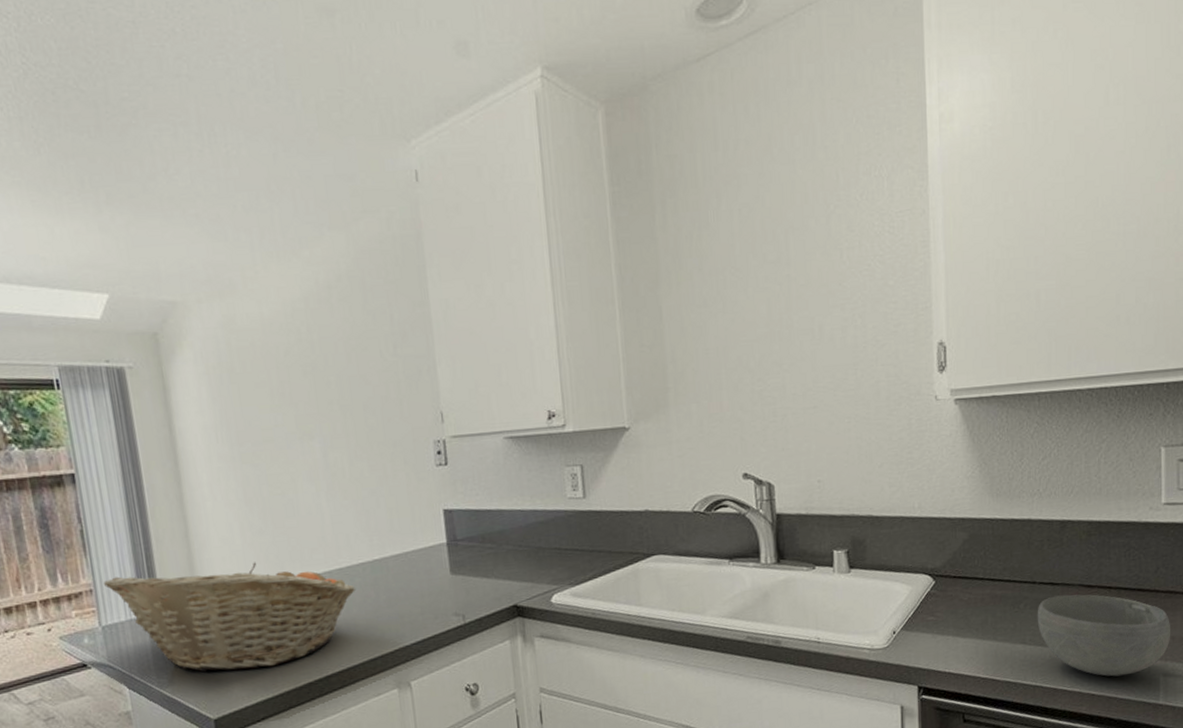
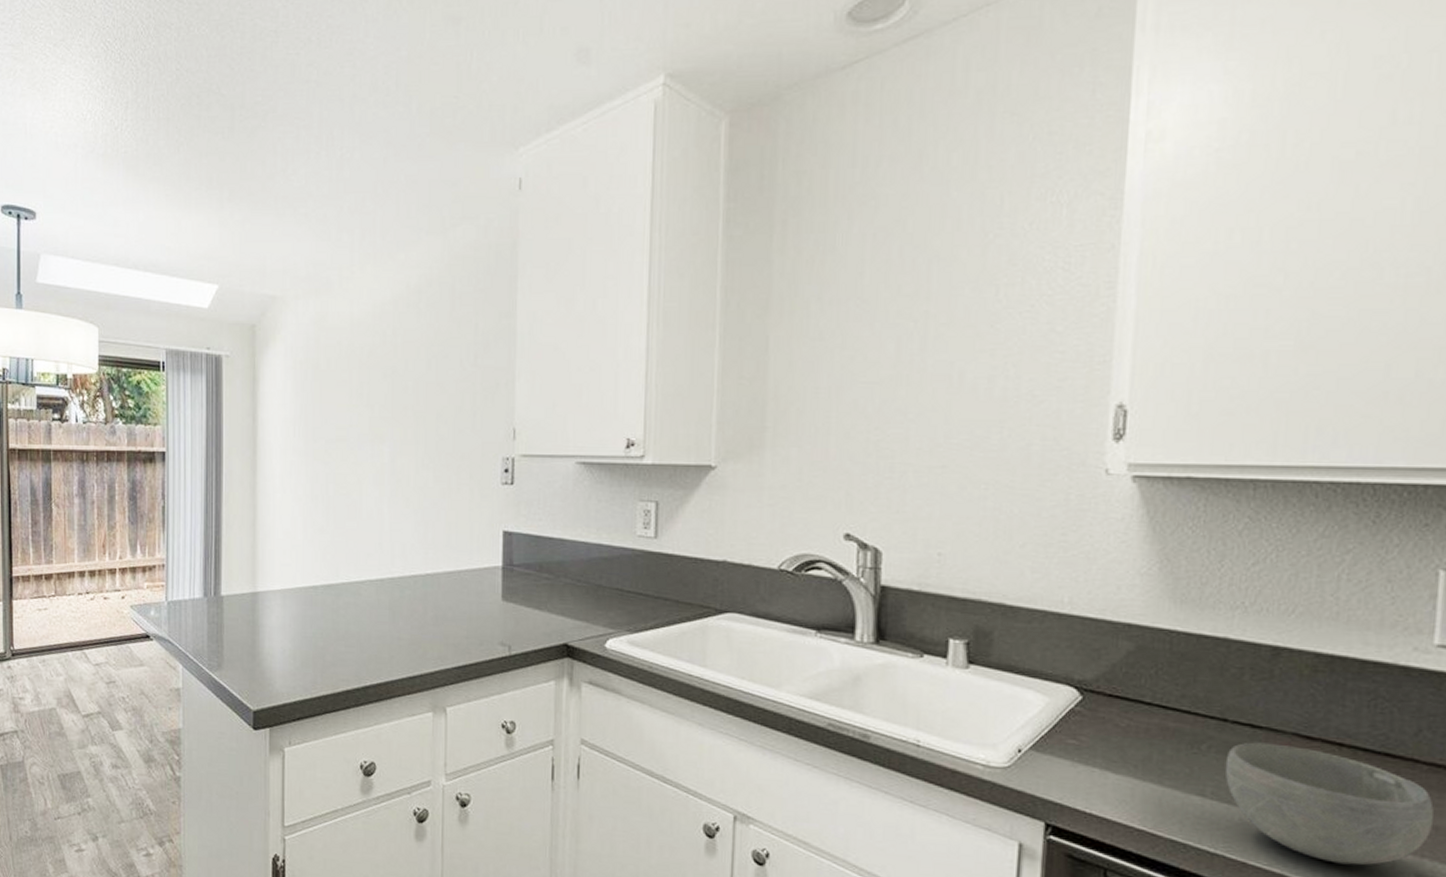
fruit basket: present [104,562,357,673] -> none [176,555,405,668]

